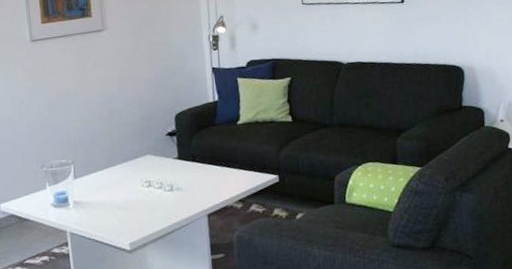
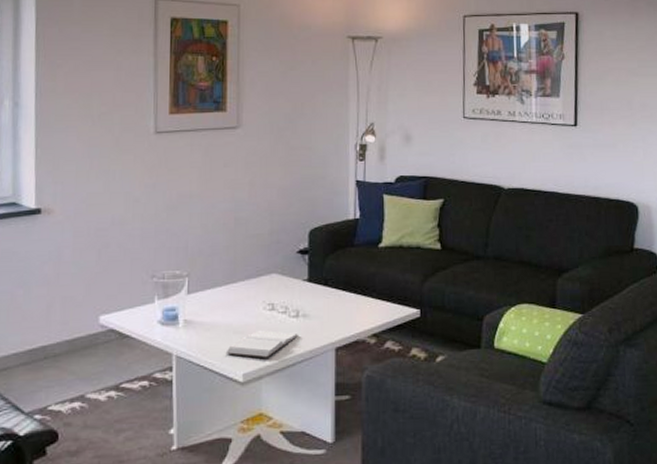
book: none [112,204,174,228] -> present [225,330,298,358]

